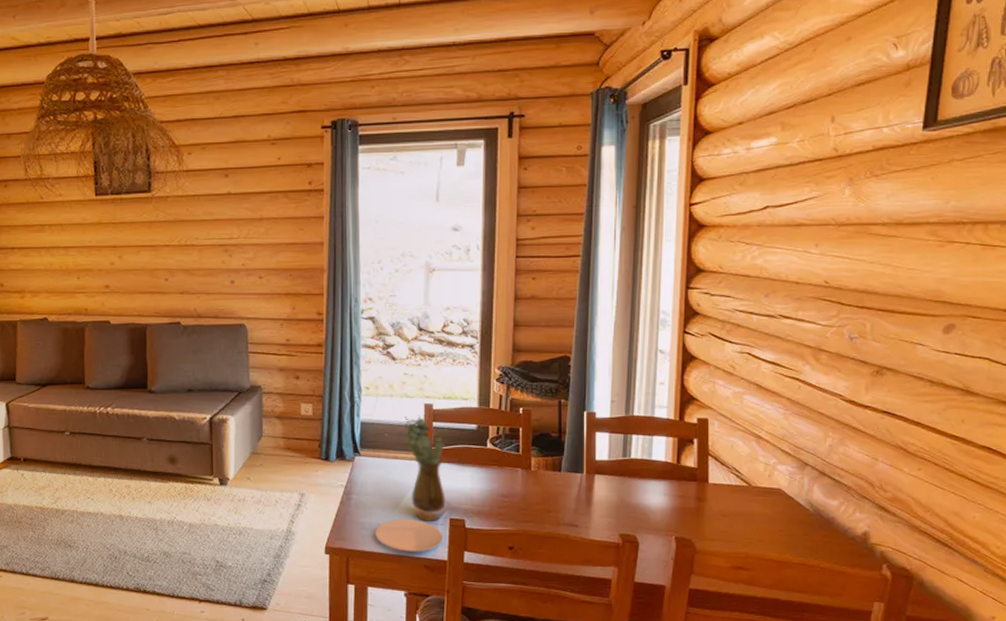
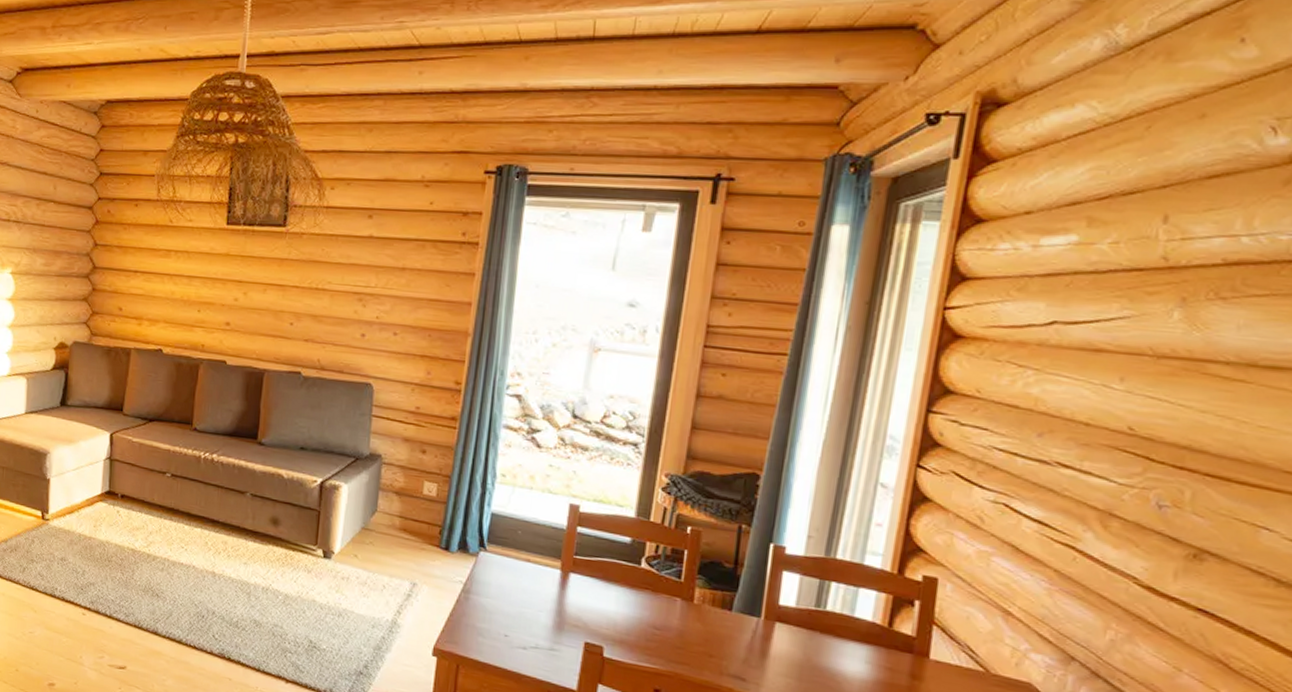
plate: present [375,519,442,553] -> none [493,631,574,675]
vase: present [404,415,446,522] -> none [540,515,589,643]

